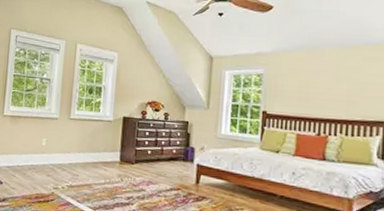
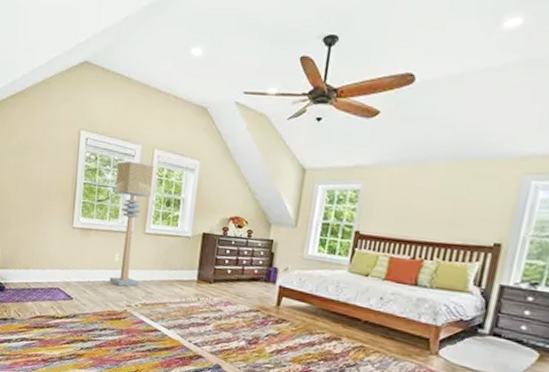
floor lamp: none [37,54,77,170] -> present [109,160,154,287]

